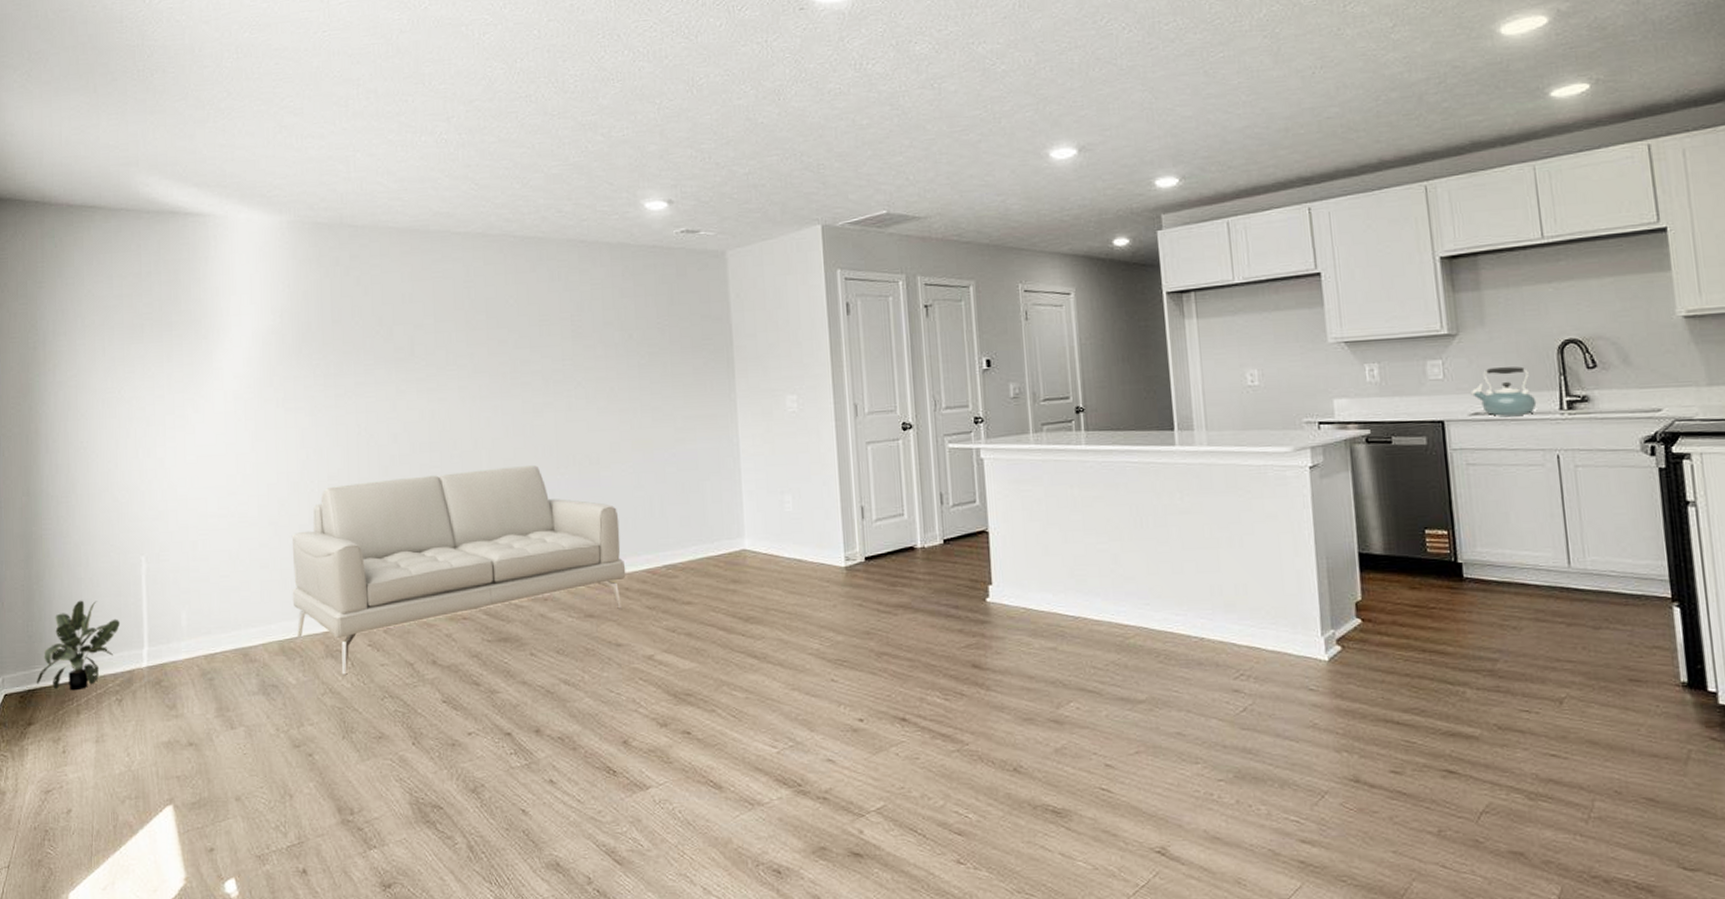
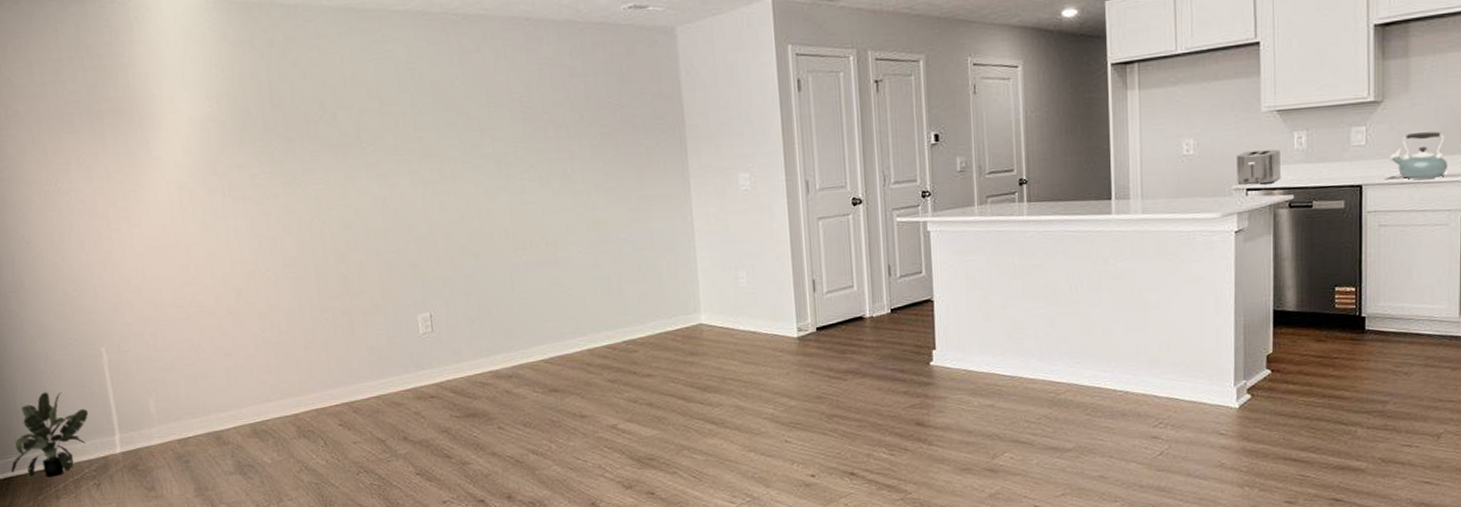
sofa: present [291,465,626,675] -> none [252,248,588,453]
toaster: none [1305,381,1354,419] -> present [1236,149,1280,185]

